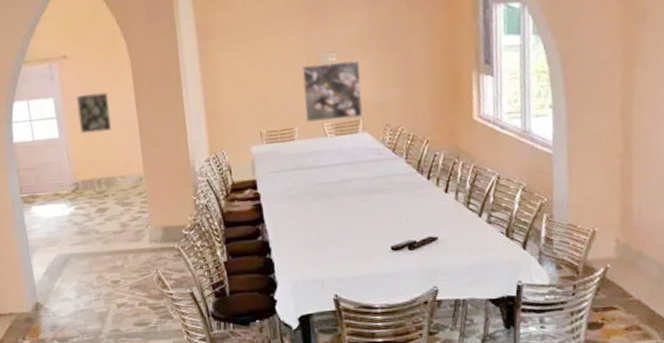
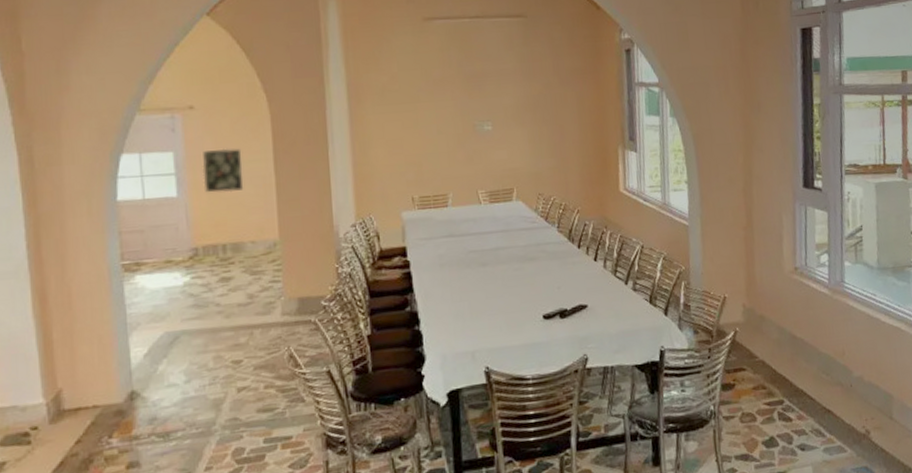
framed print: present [302,60,363,122] -> none [457,129,517,189]

